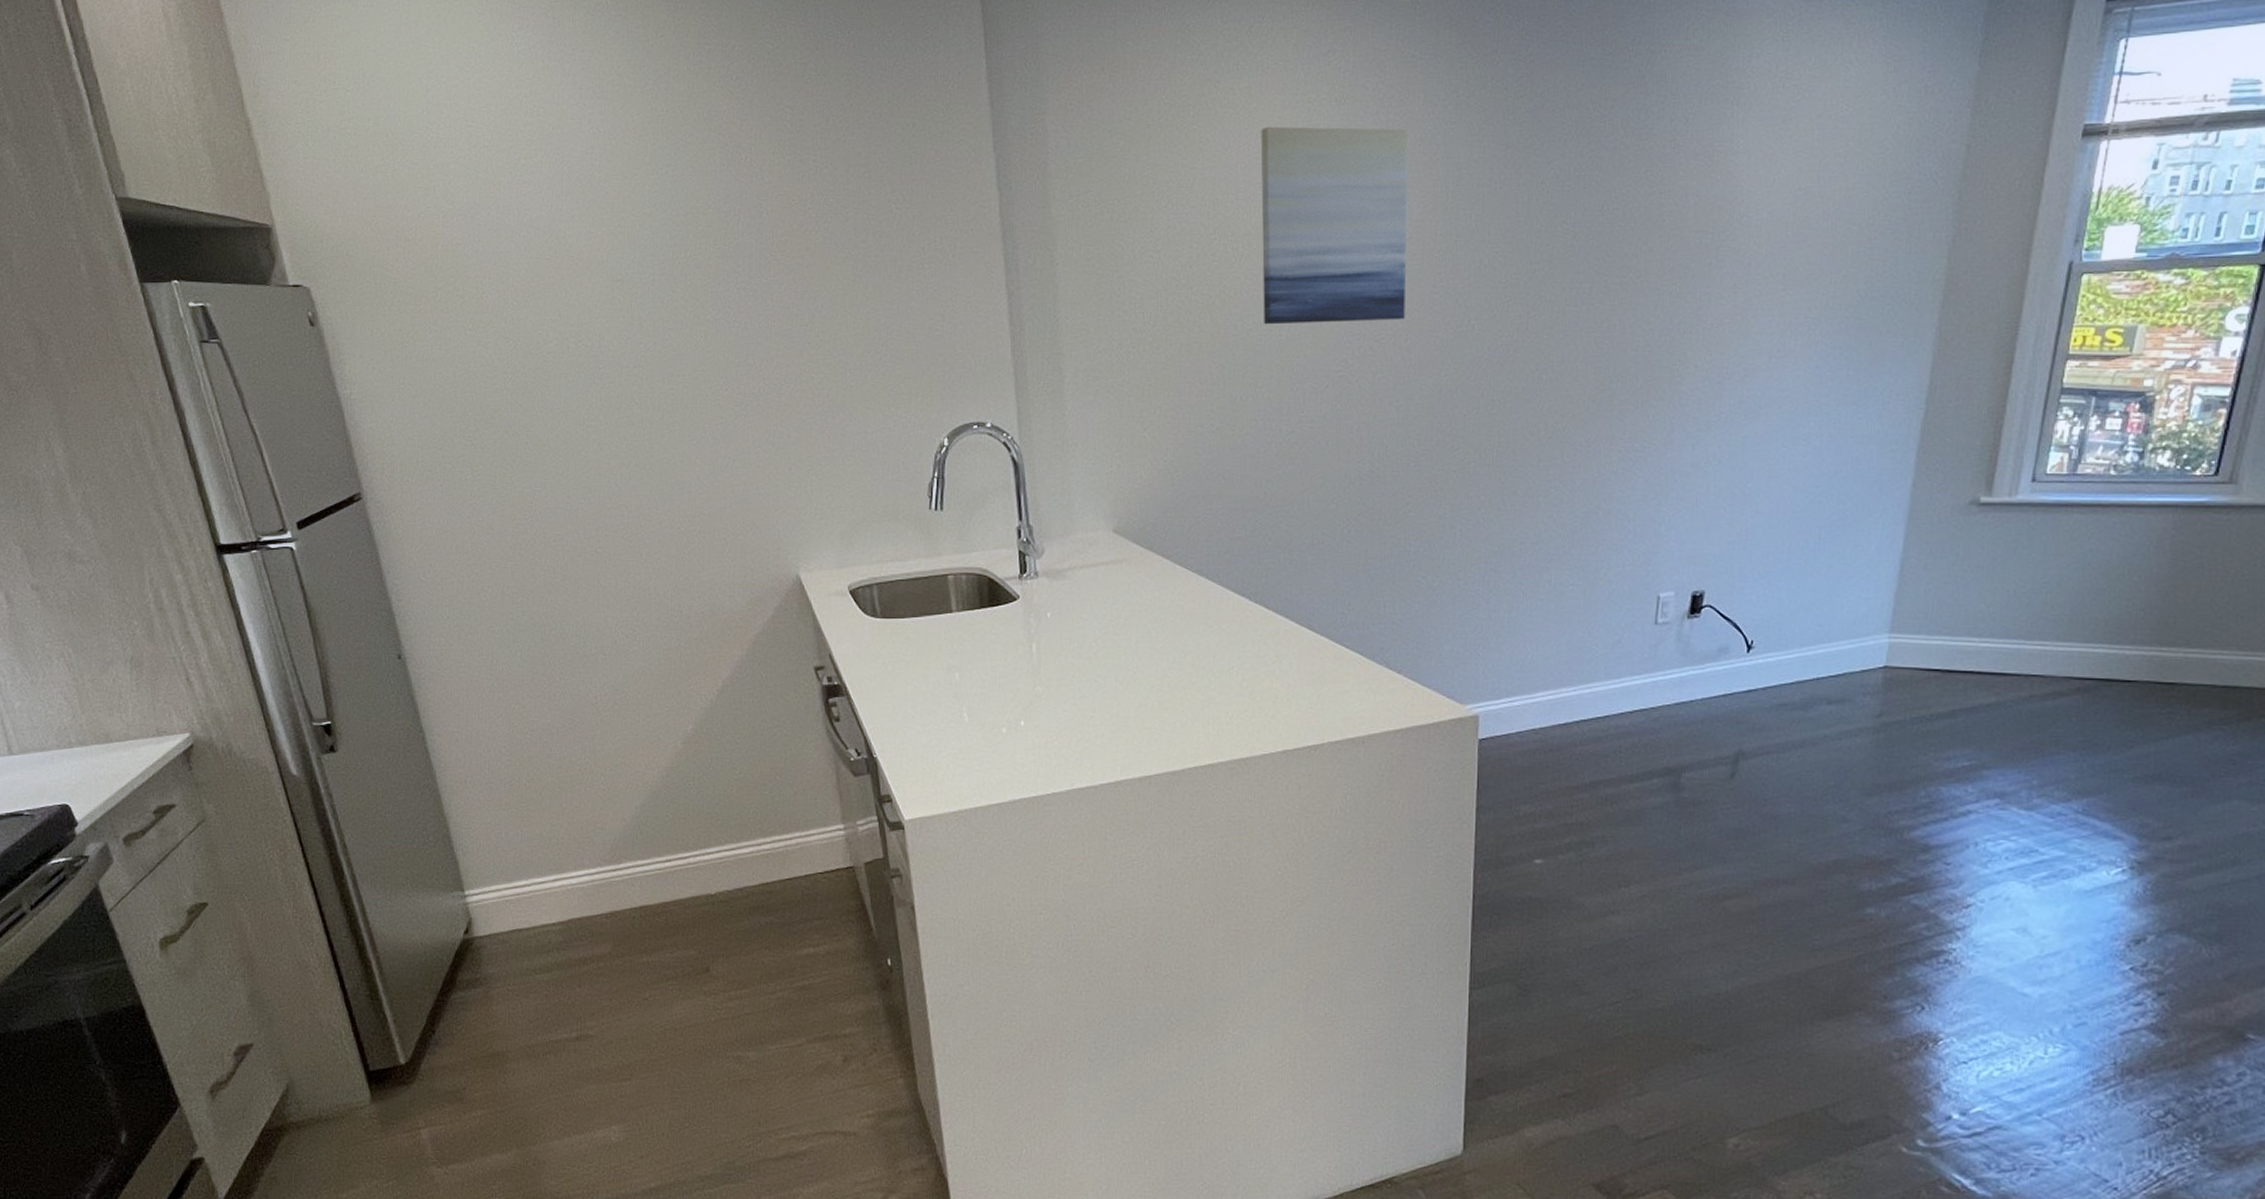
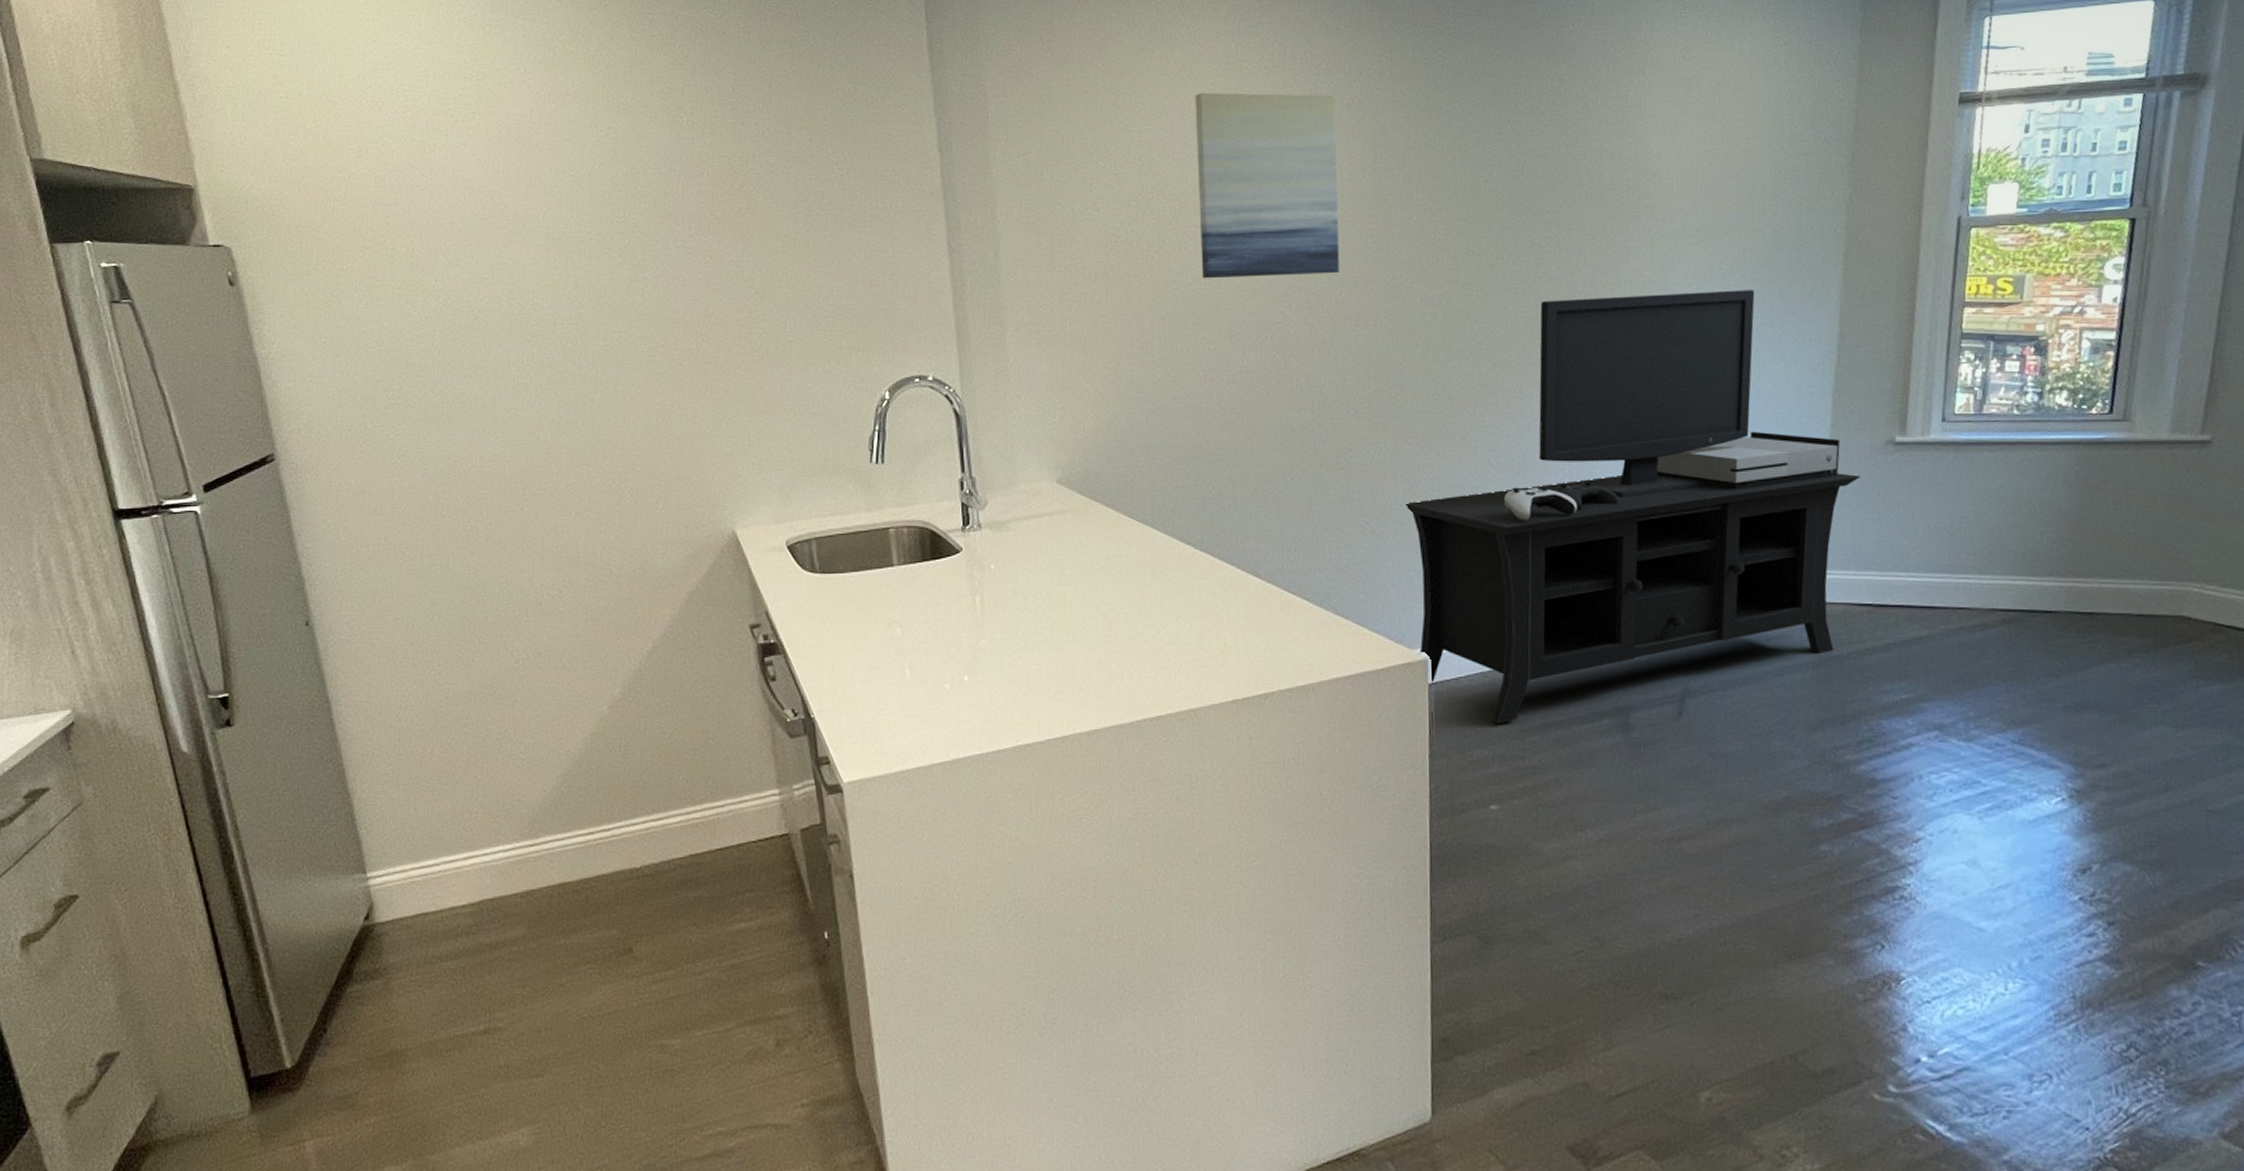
media console: none [1464,340,1940,780] -> present [1406,290,1861,724]

